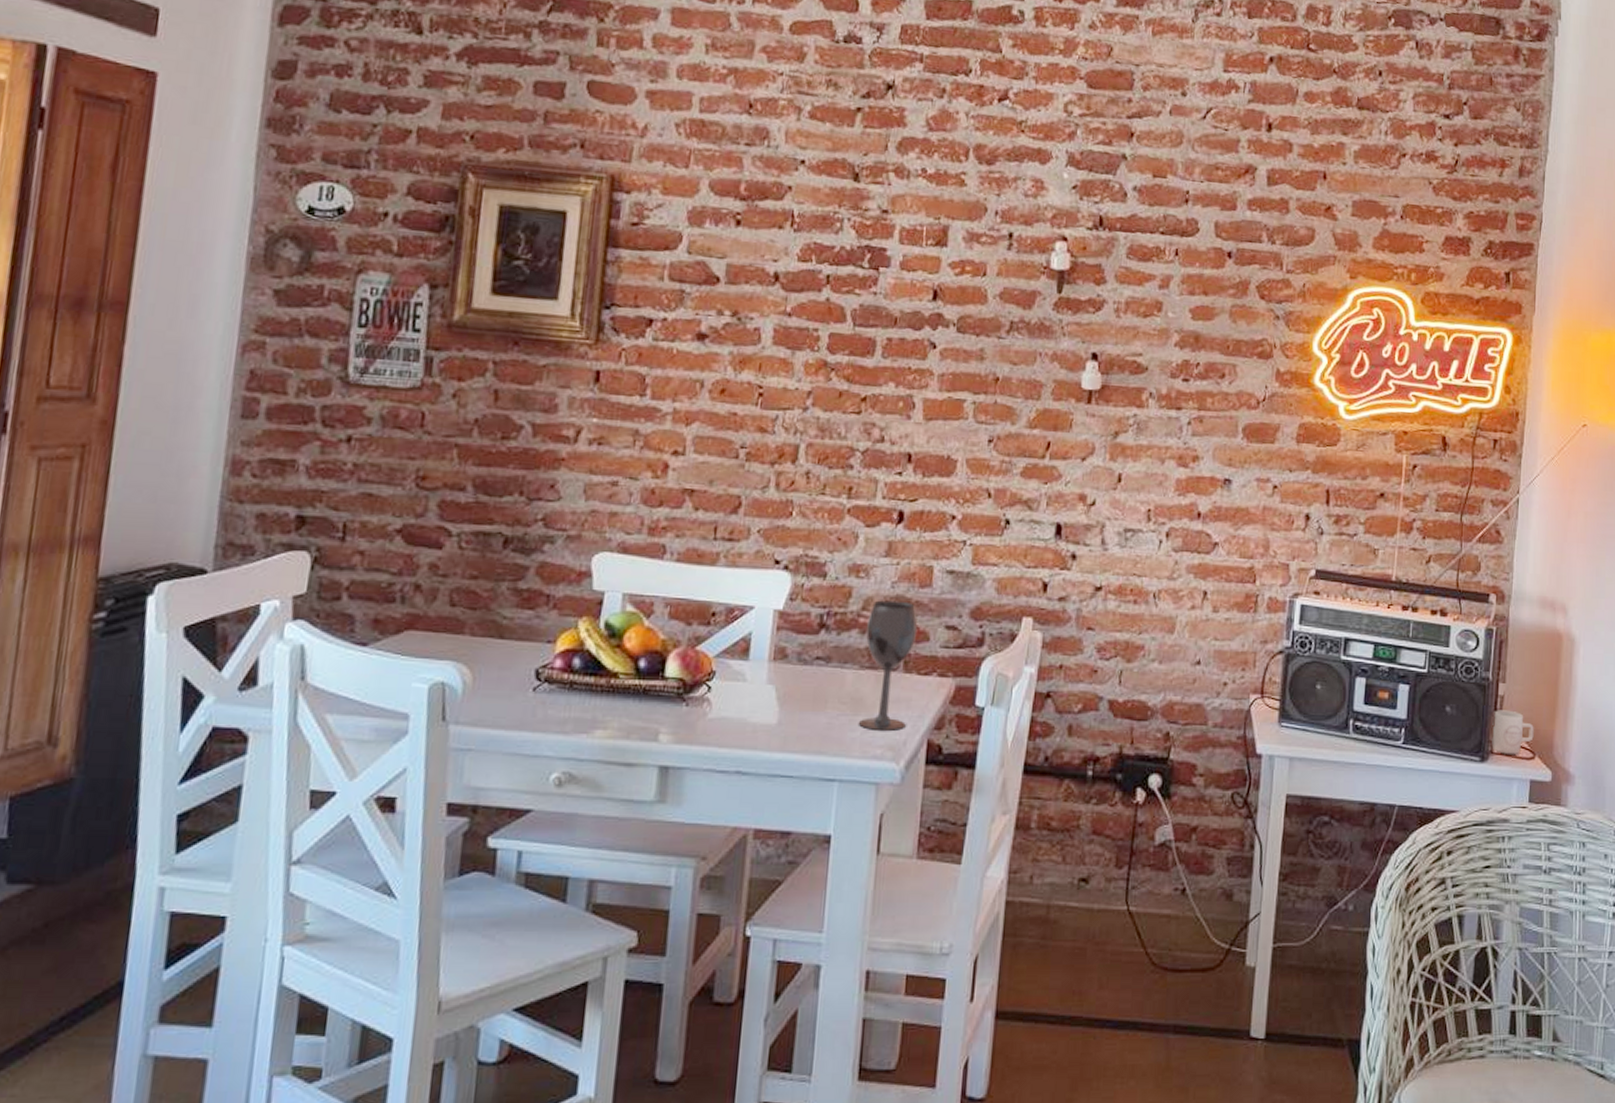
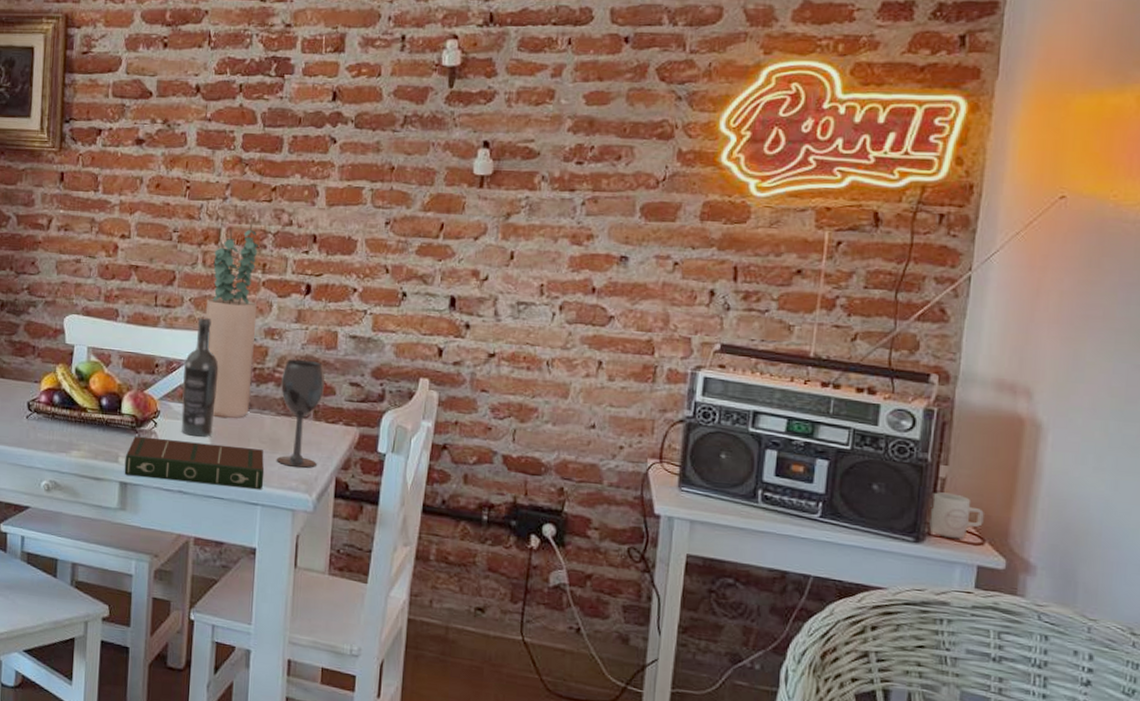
book: none [665,705,844,762] -> present [124,436,265,490]
wine bottle: none [741,552,792,701] -> present [181,317,219,437]
vase: none [777,435,844,676] -> present [205,220,258,419]

